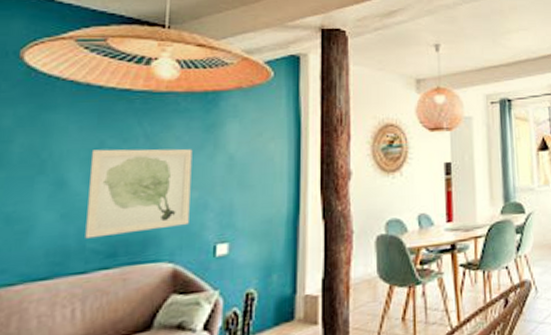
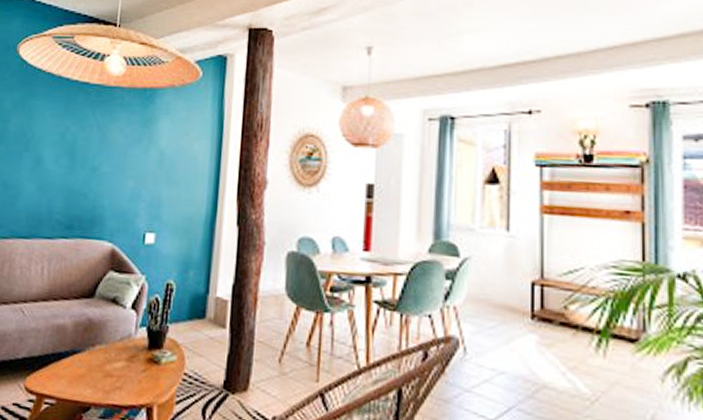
wall art: present [85,148,193,239] -> none [52,134,132,211]

